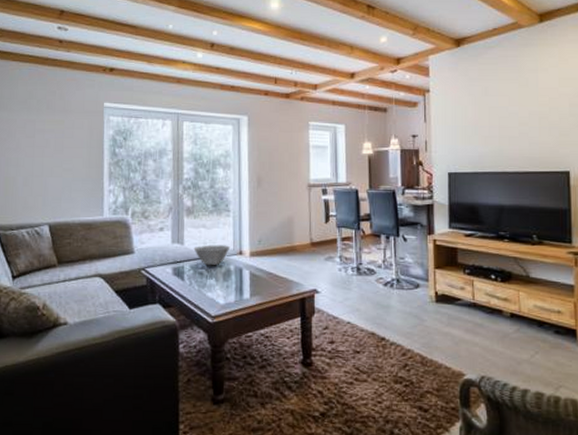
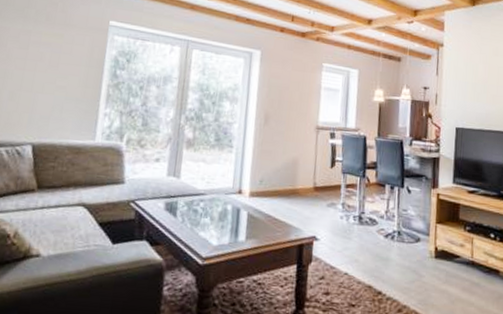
bowl: present [193,245,231,266] -> none [190,181,230,204]

